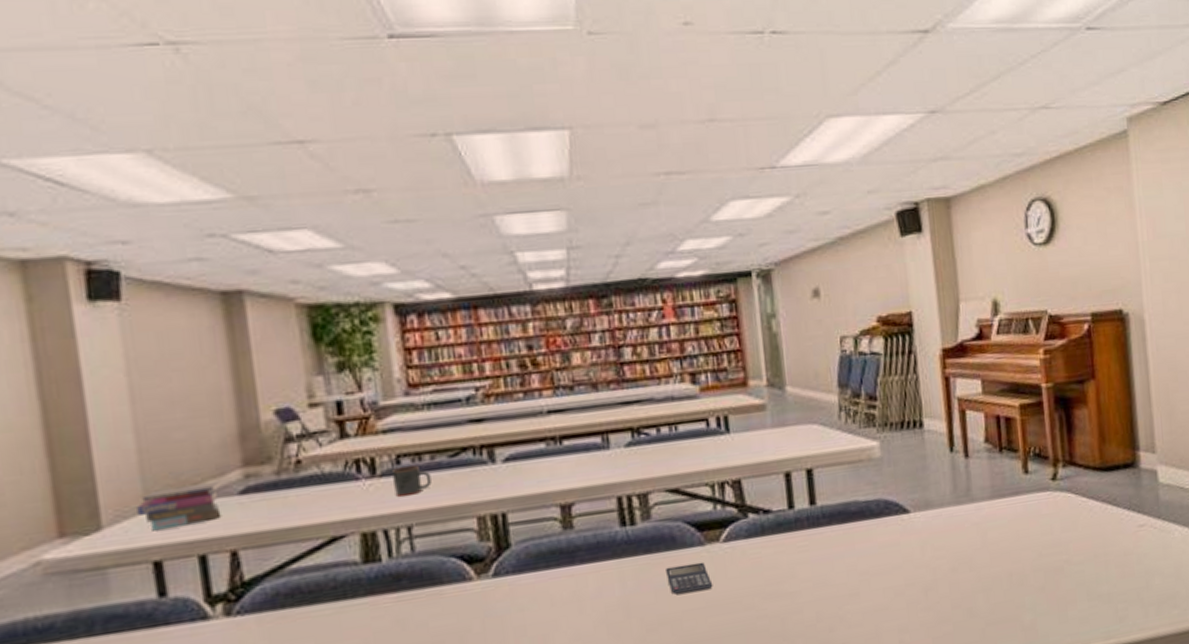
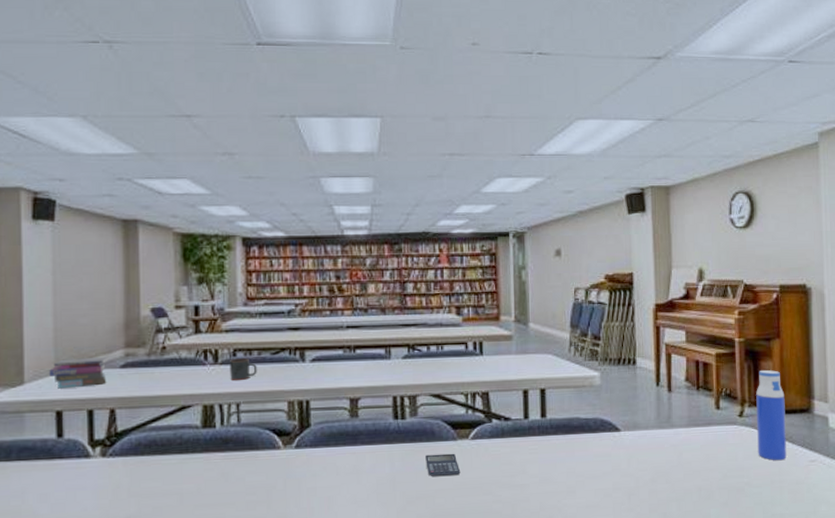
water bottle: none [1070,419,1111,530] -> present [756,370,787,461]

